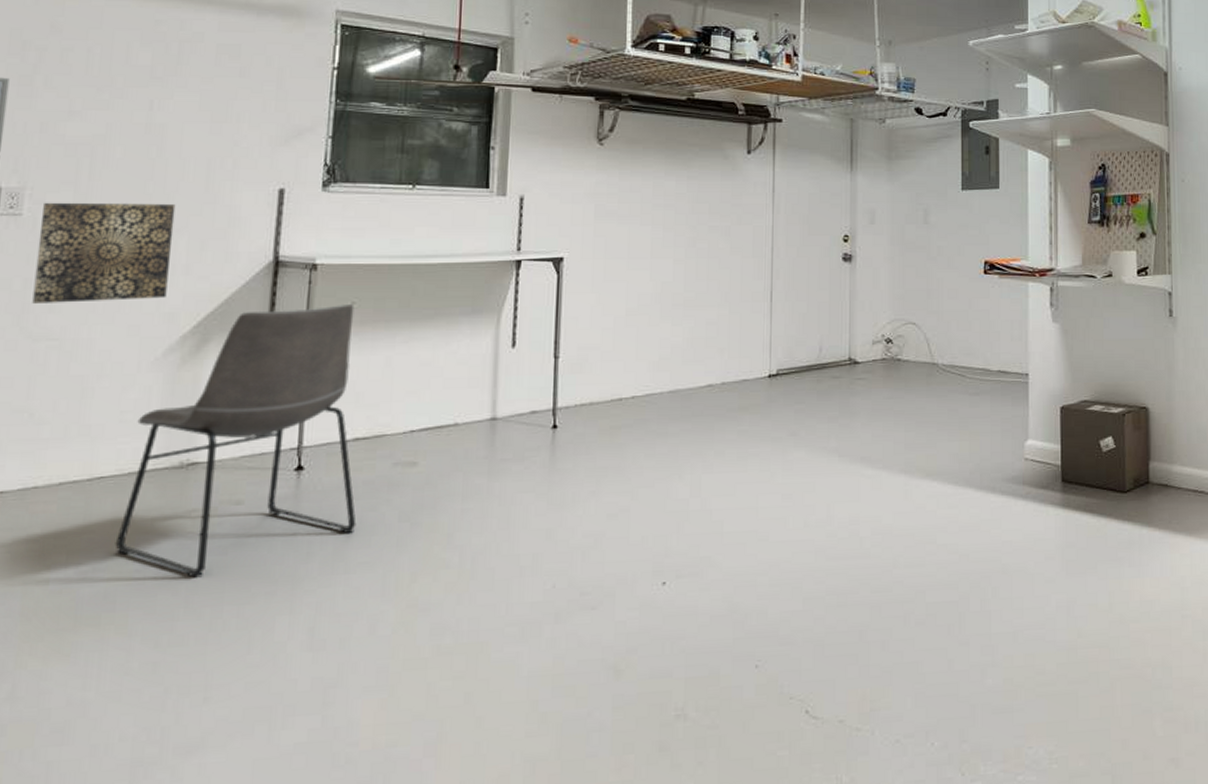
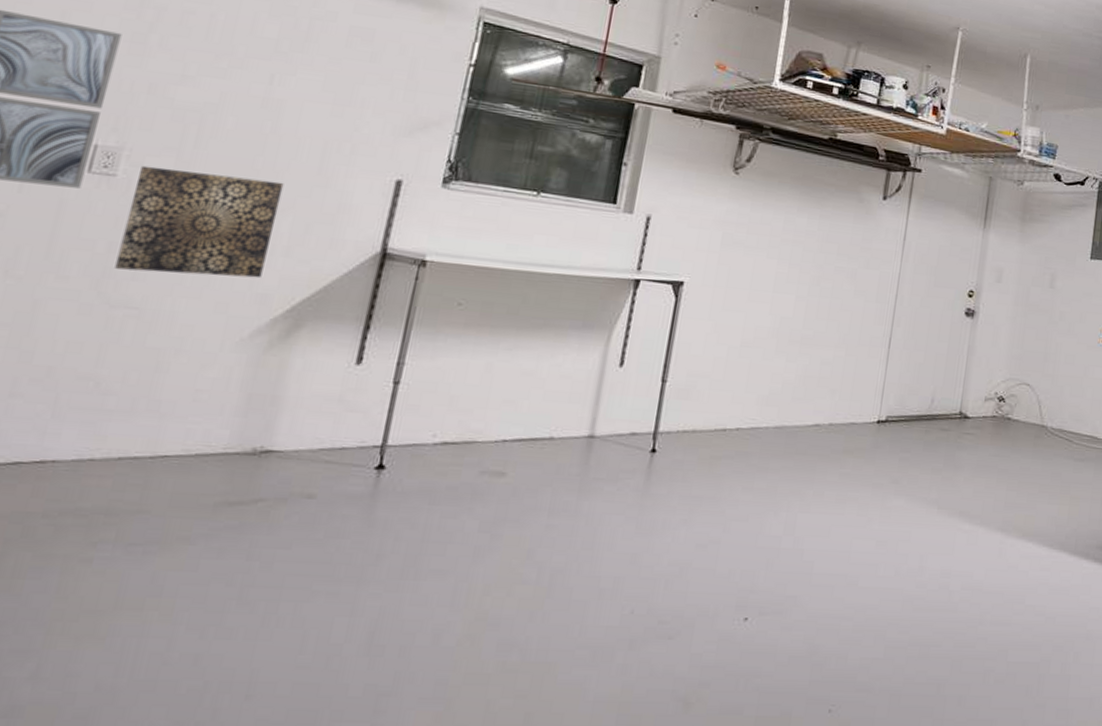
chair: present [115,303,357,578] -> none [170,301,461,570]

